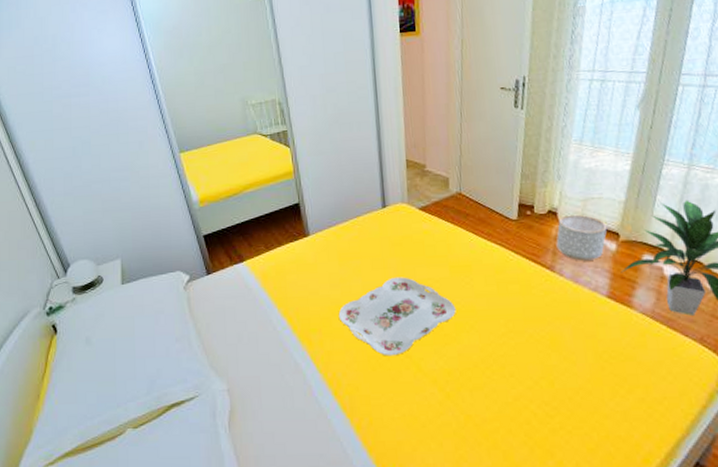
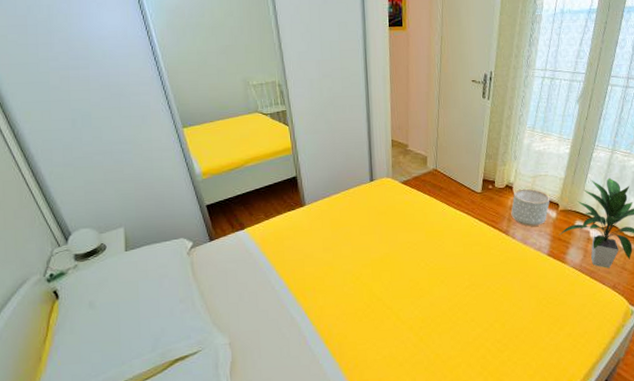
serving tray: present [338,277,456,356] -> none [330,241,430,309]

